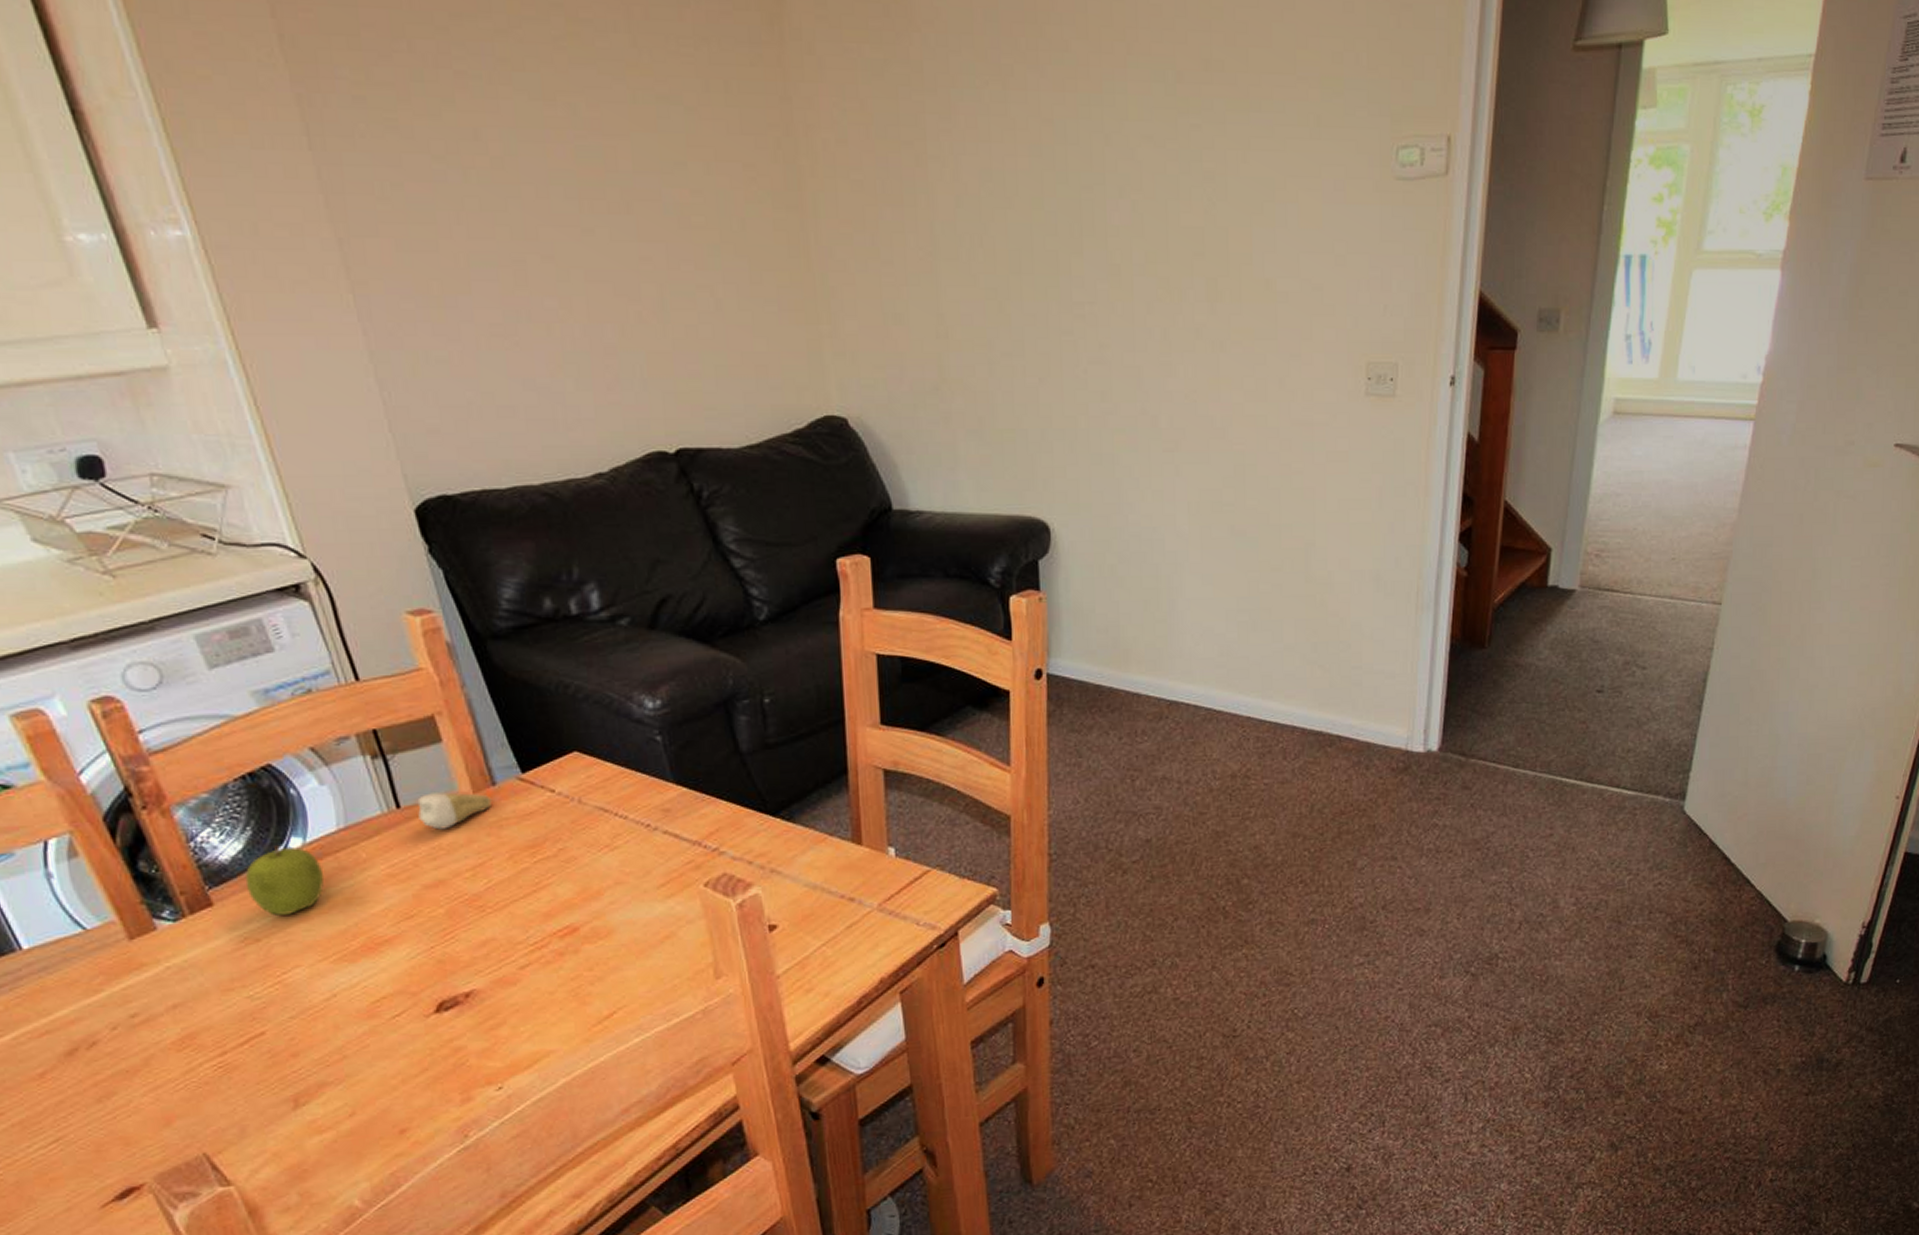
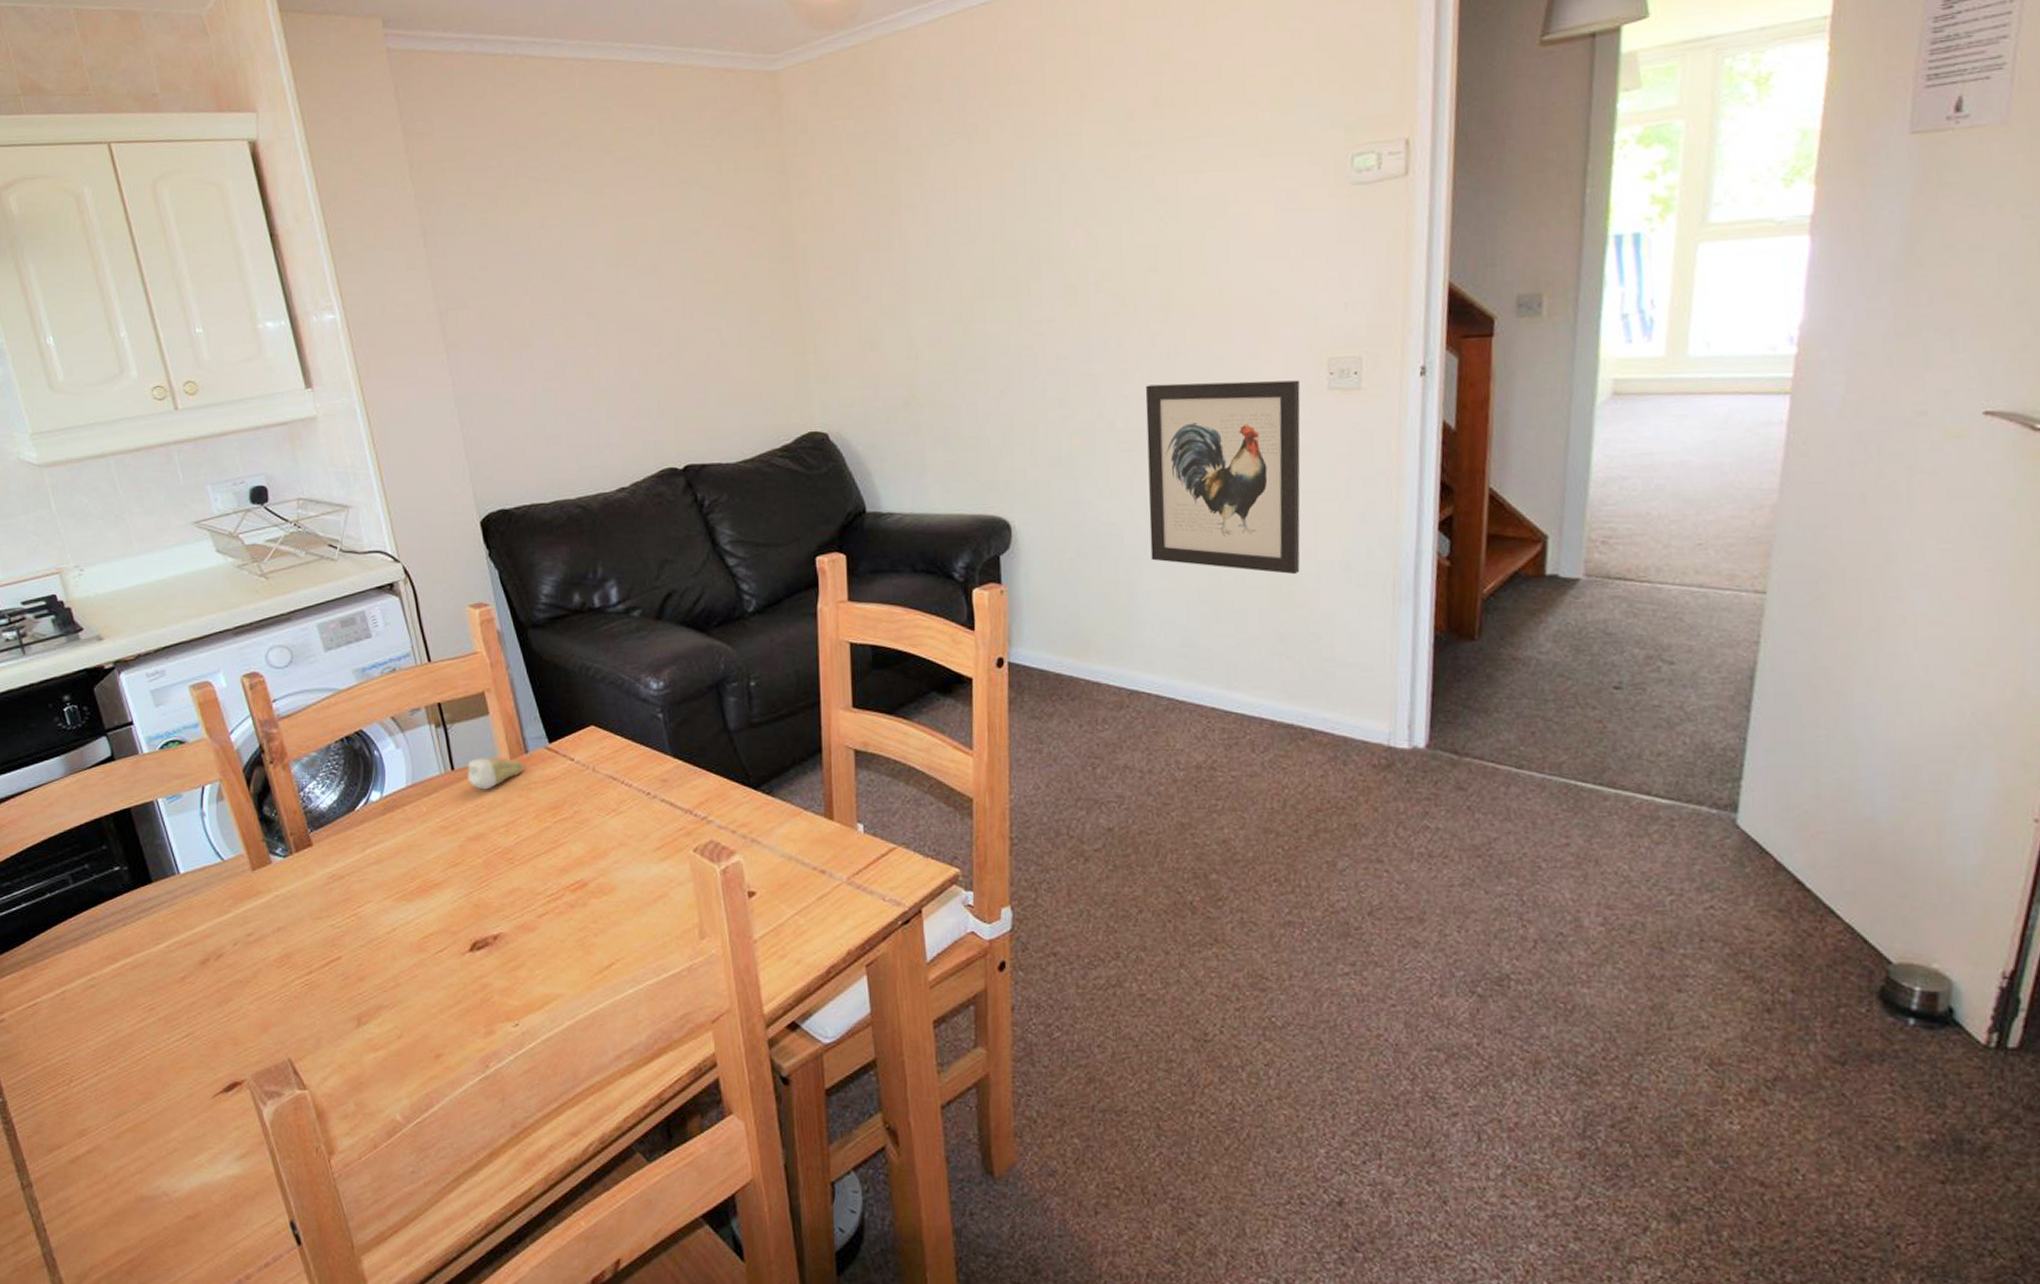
fruit: present [245,844,325,916] -> none [336,796,394,857]
wall art: none [1189,381,1339,584] -> present [1145,380,1301,575]

